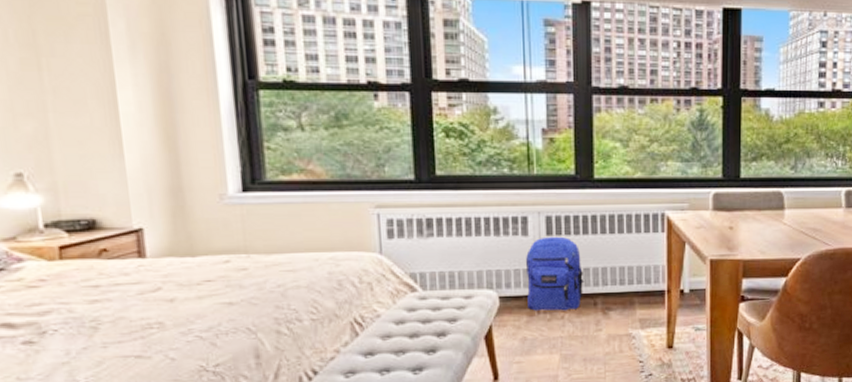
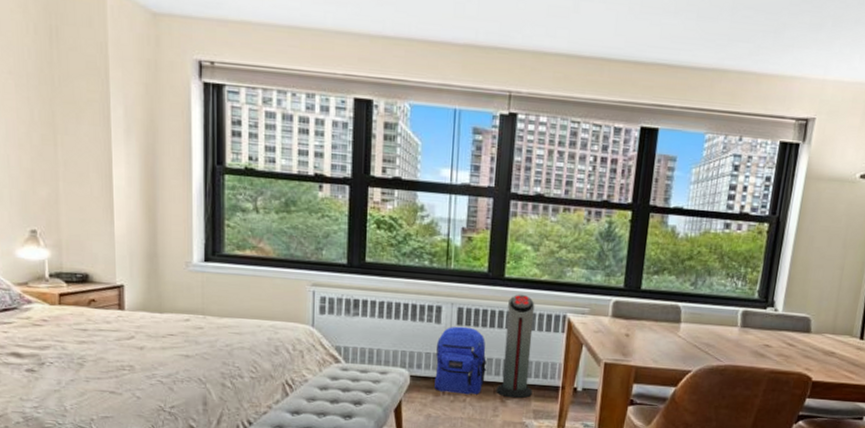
air purifier: none [596,195,636,309] -> present [496,294,535,399]

